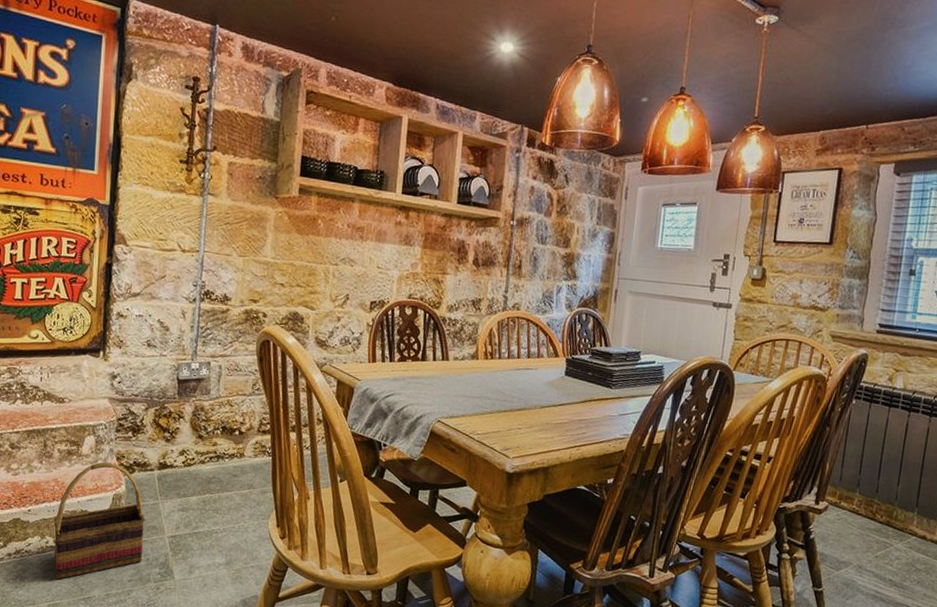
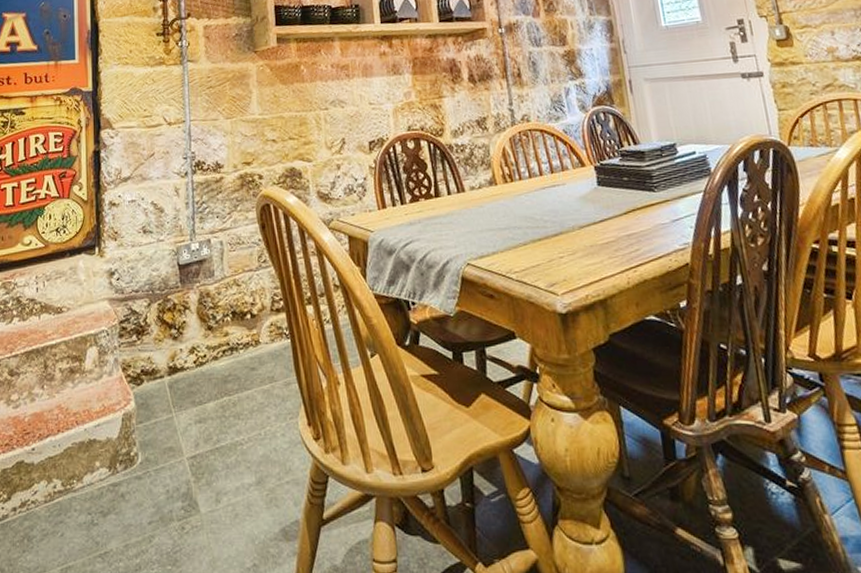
basket: present [54,462,145,579] -> none [61,375,161,533]

